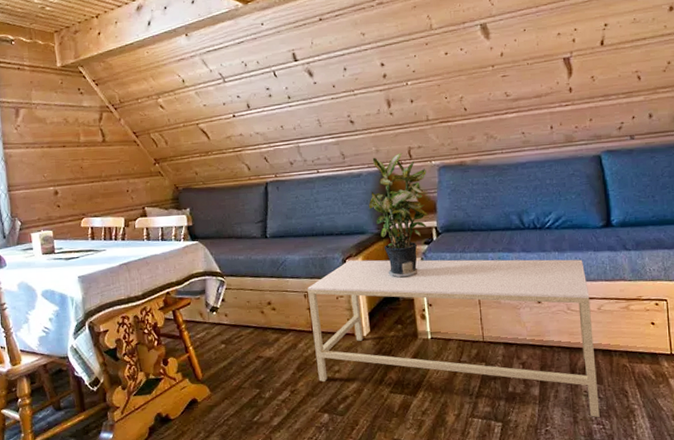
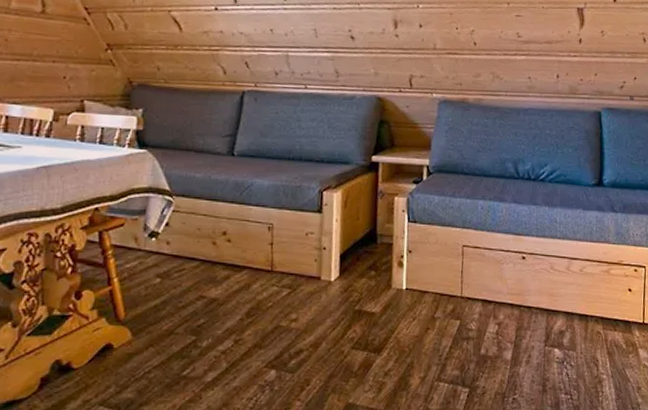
coffee table: present [307,259,600,417] -> none [270,192,574,386]
potted plant: present [368,153,428,278] -> none [357,79,426,218]

